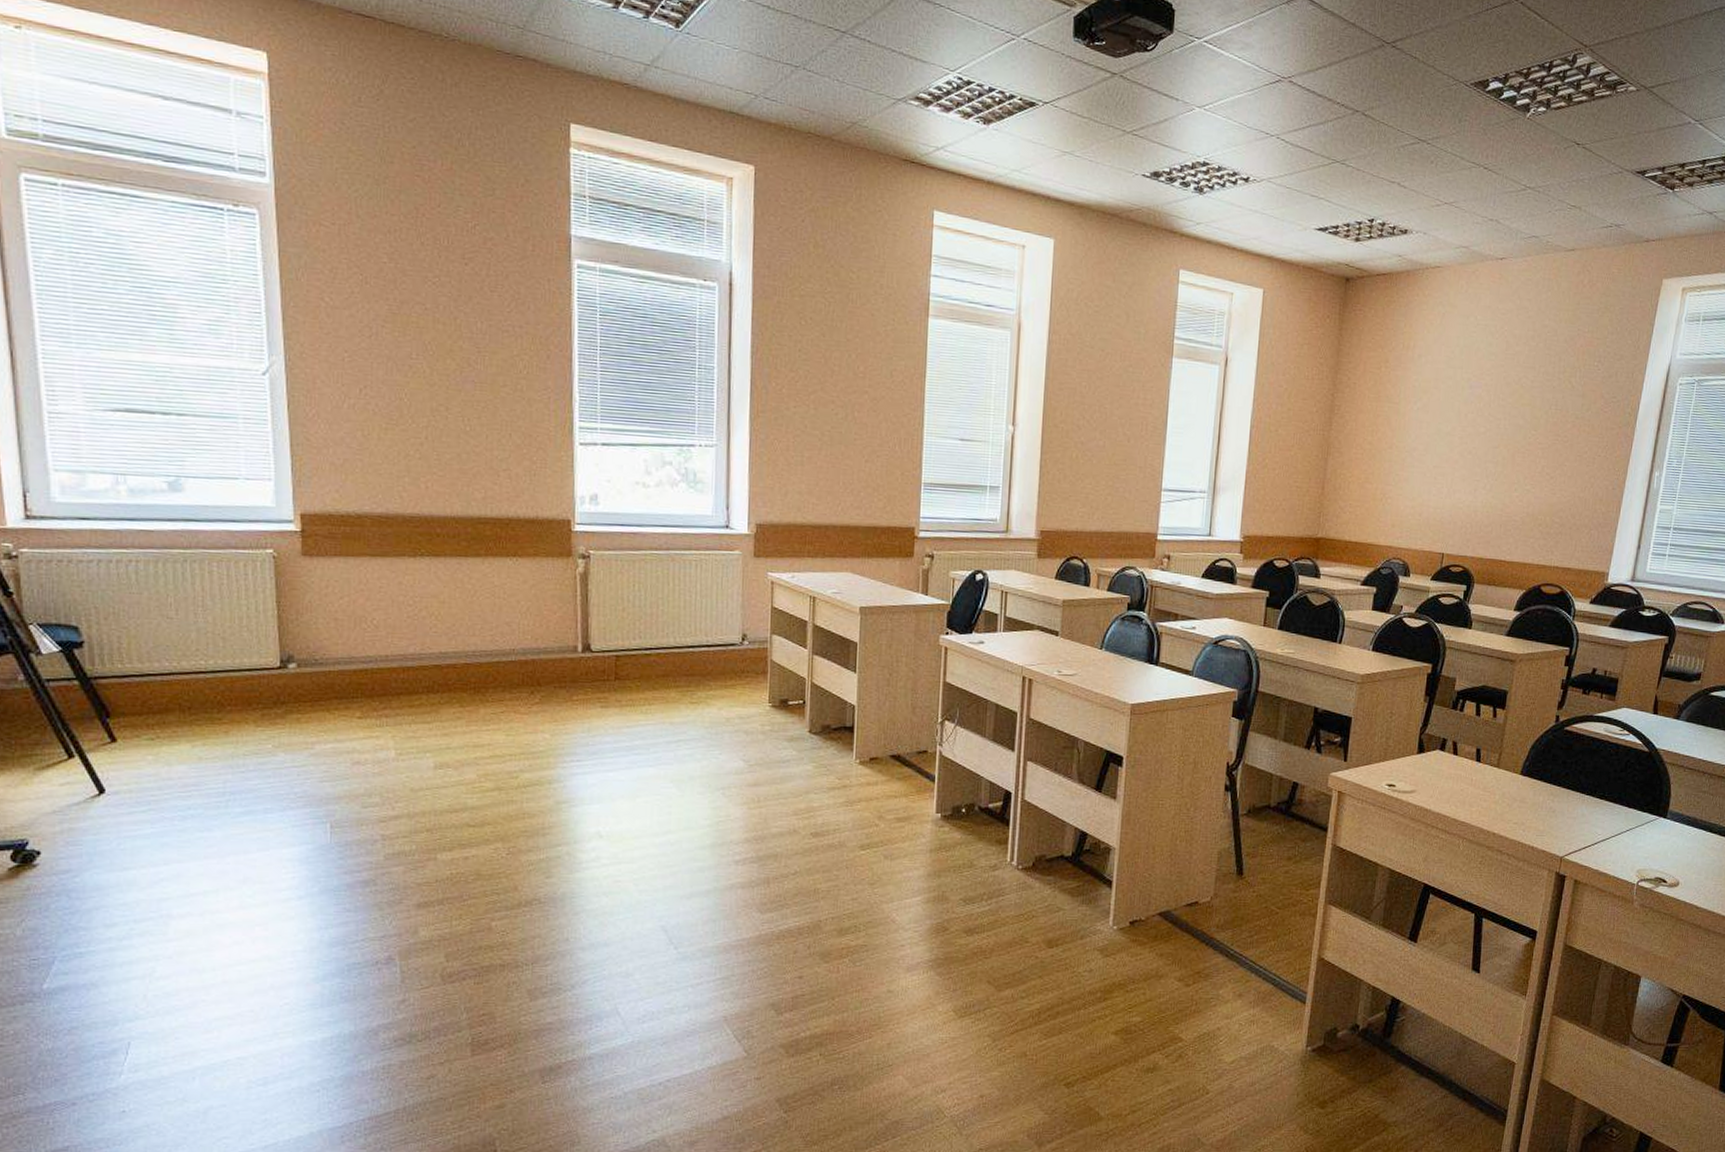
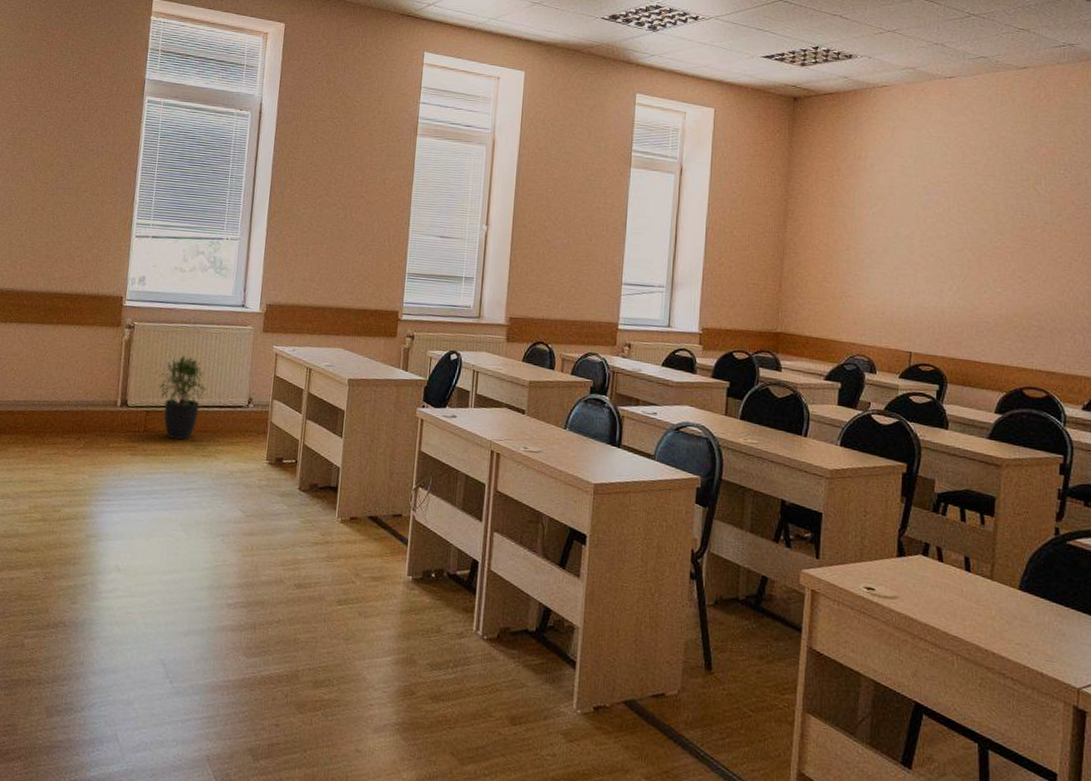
potted plant: none [629,588,689,687] -> present [159,355,207,440]

